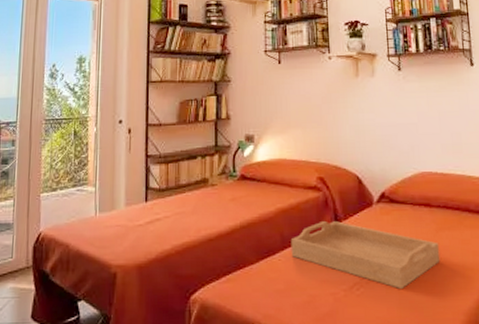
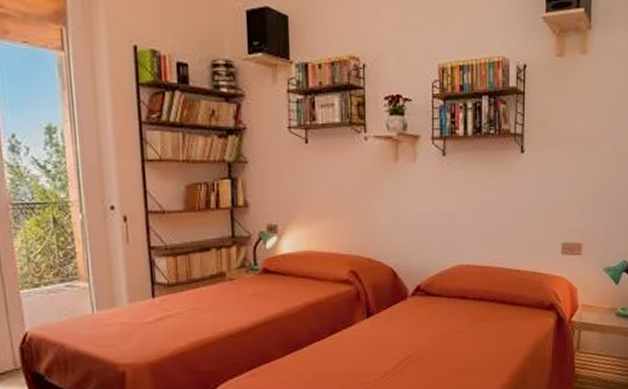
serving tray: present [290,221,441,290] -> none [319,315,472,377]

